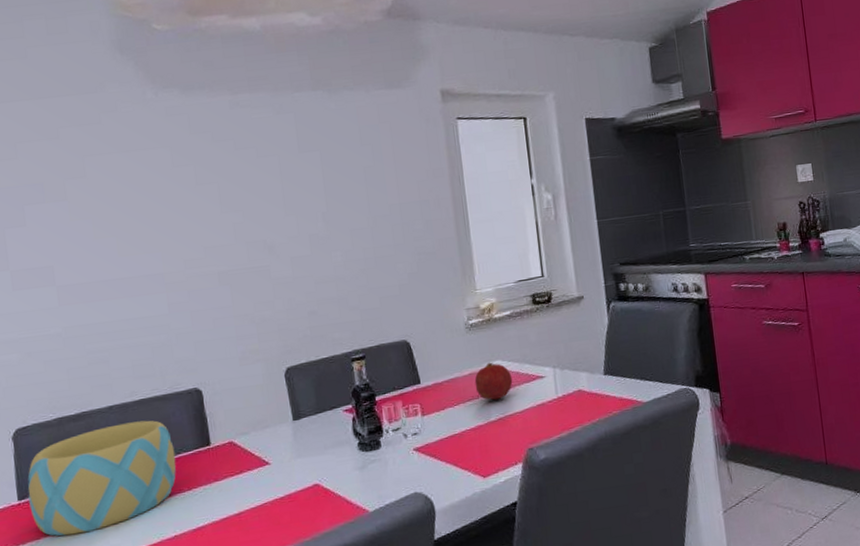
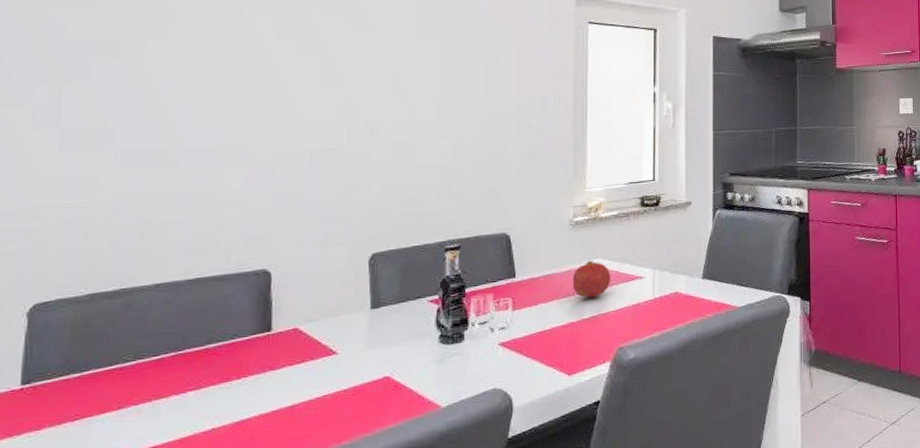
bowl: present [27,420,176,537] -> none [35,301,228,427]

